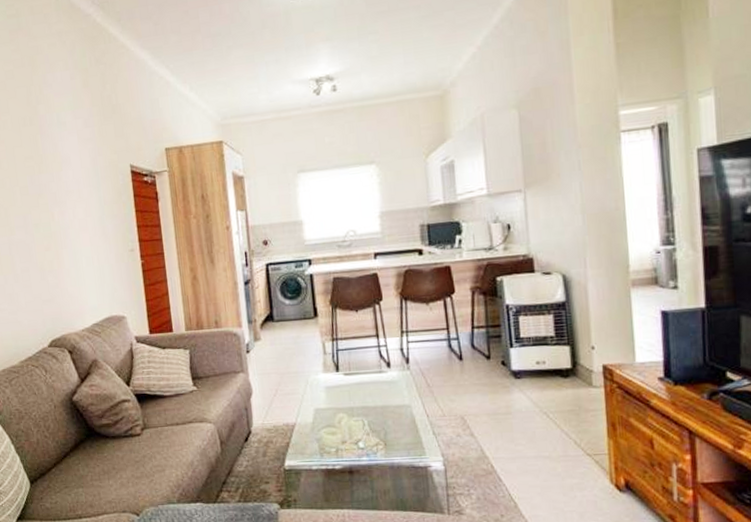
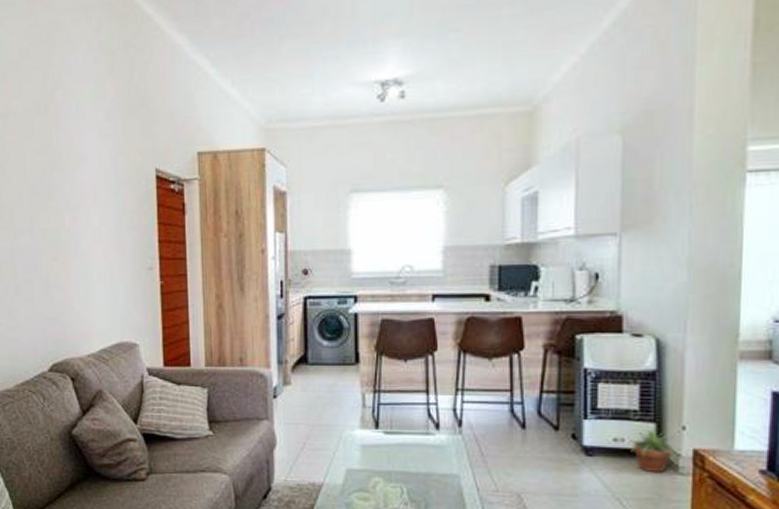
potted plant: none [549,349,591,388] -> present [629,427,679,473]

